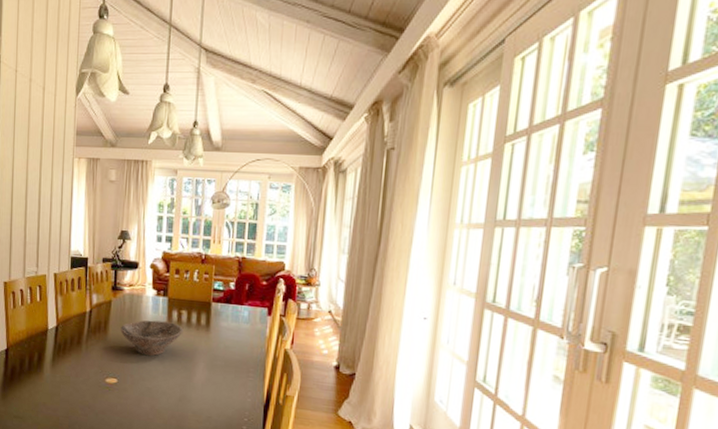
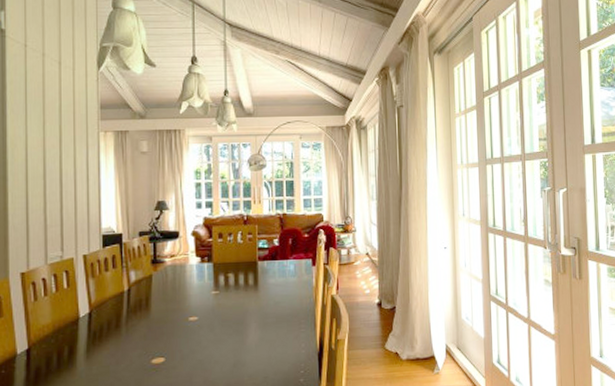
bowl: present [120,320,184,356] -> none [164,287,232,327]

